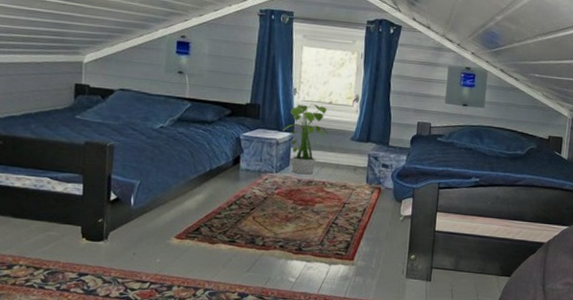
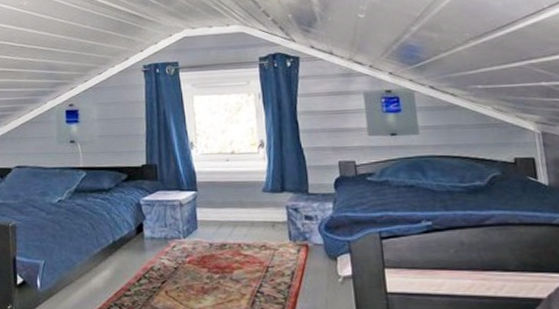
potted plant: present [282,103,329,175] -> none [184,156,236,237]

